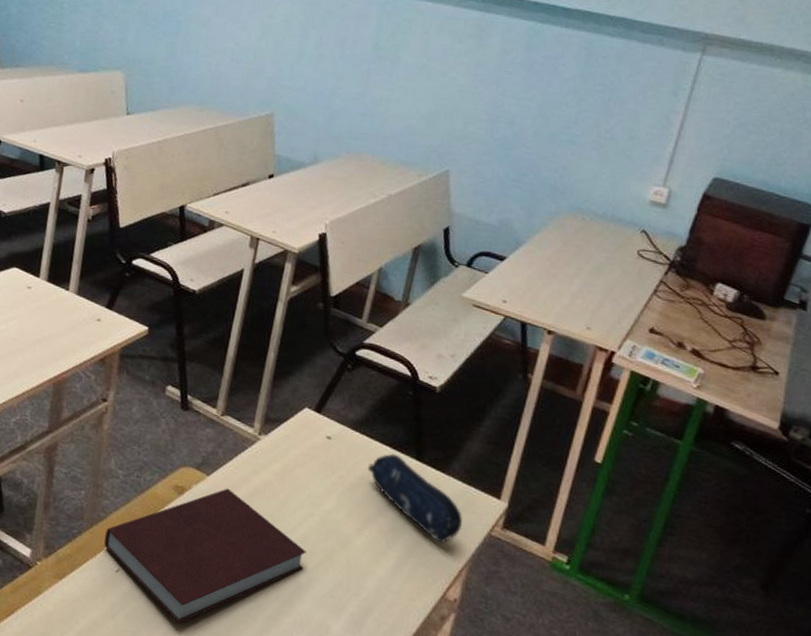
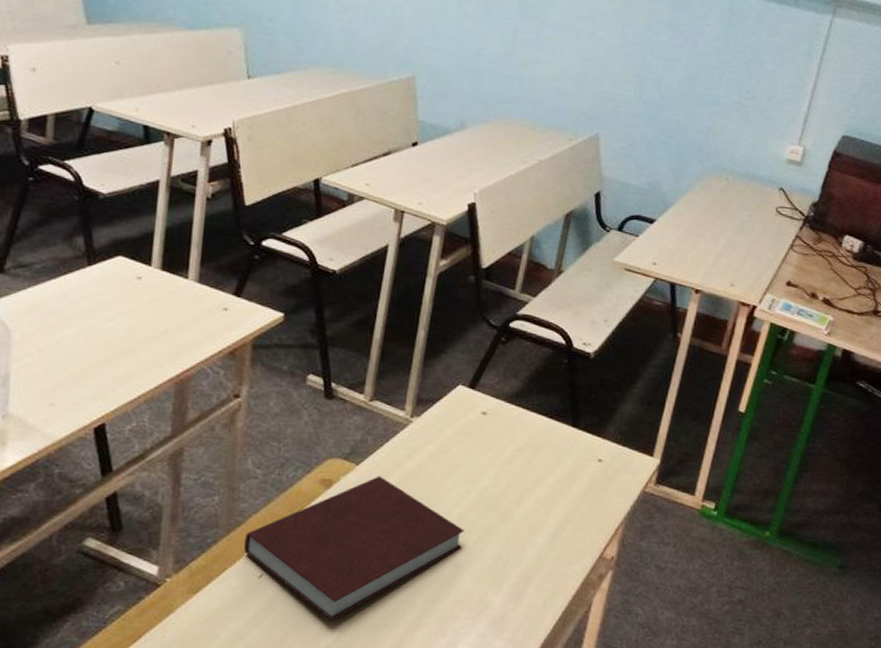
pencil case: present [367,453,462,543] -> none [524,423,618,505]

